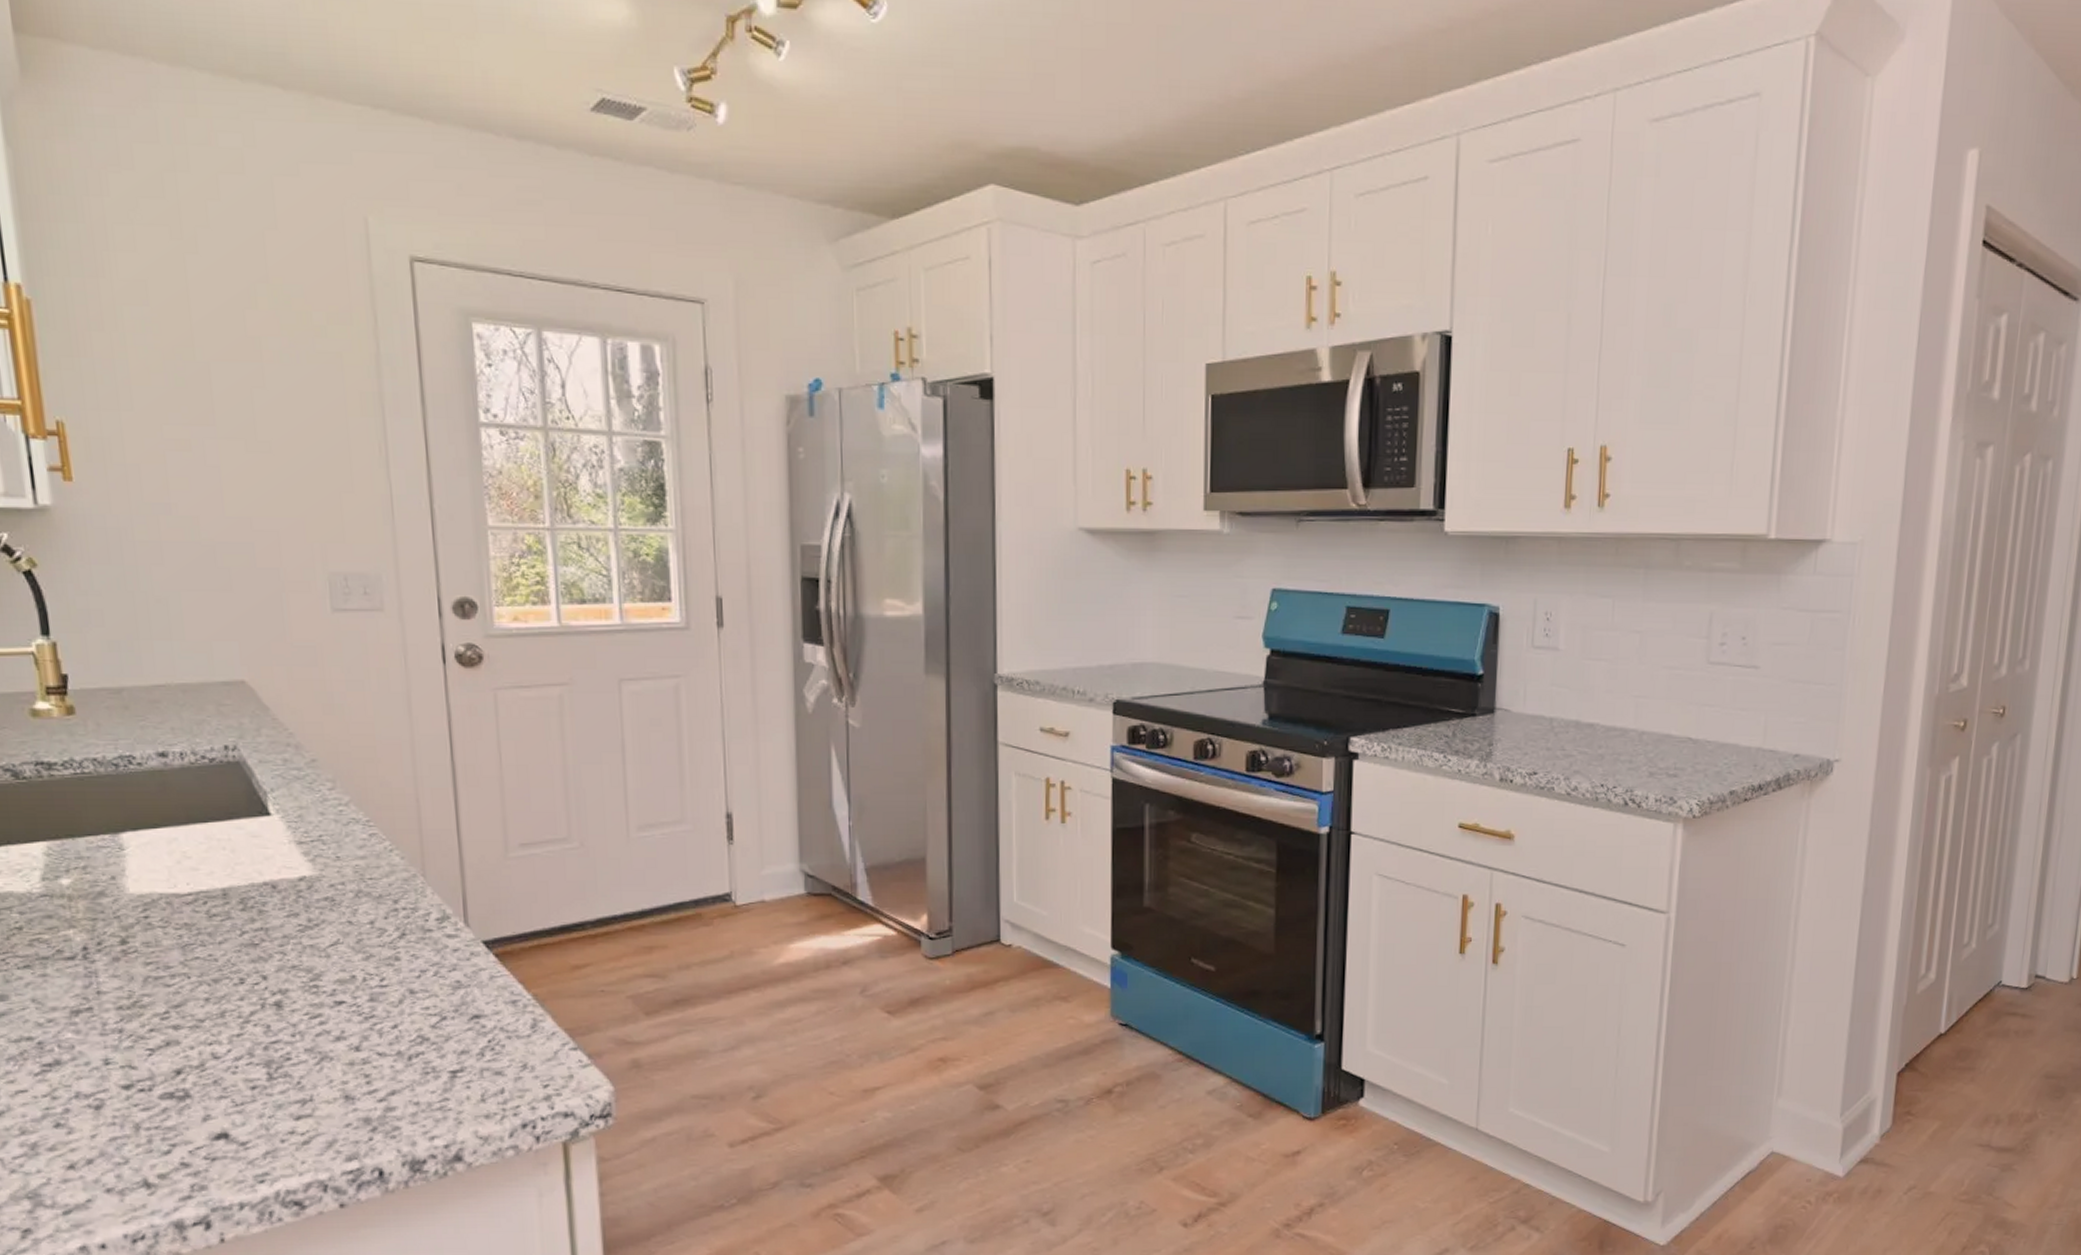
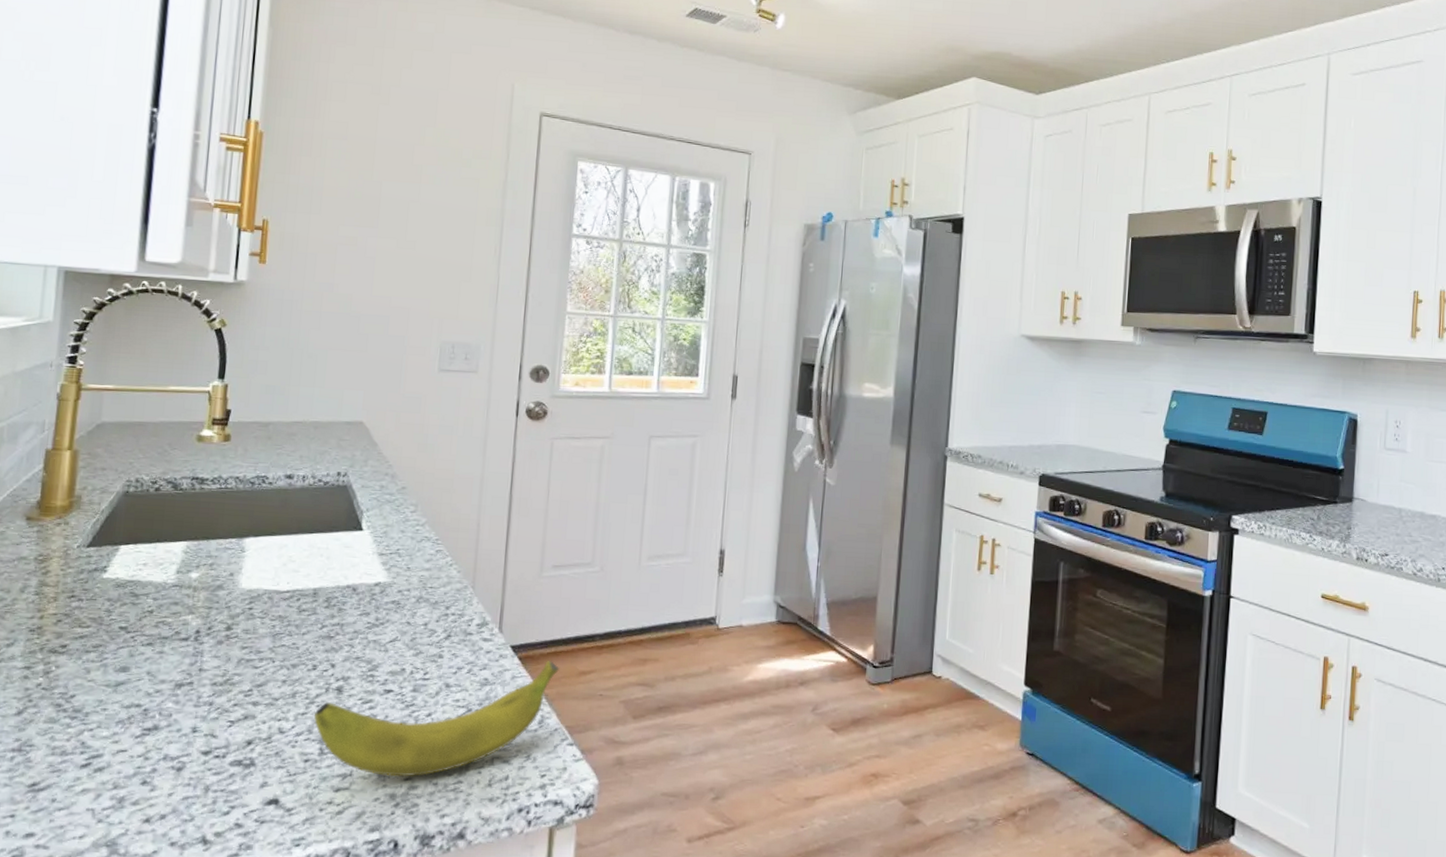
banana: none [253,956,547,1098] -> present [314,661,559,777]

